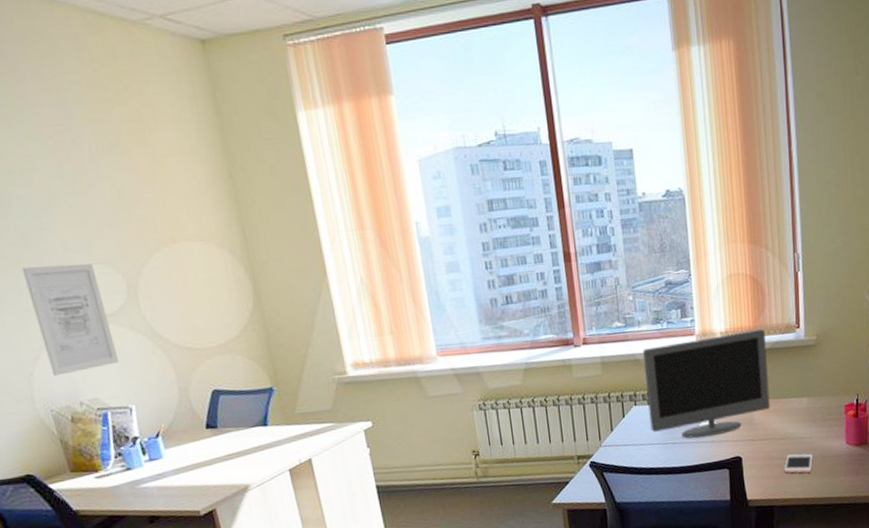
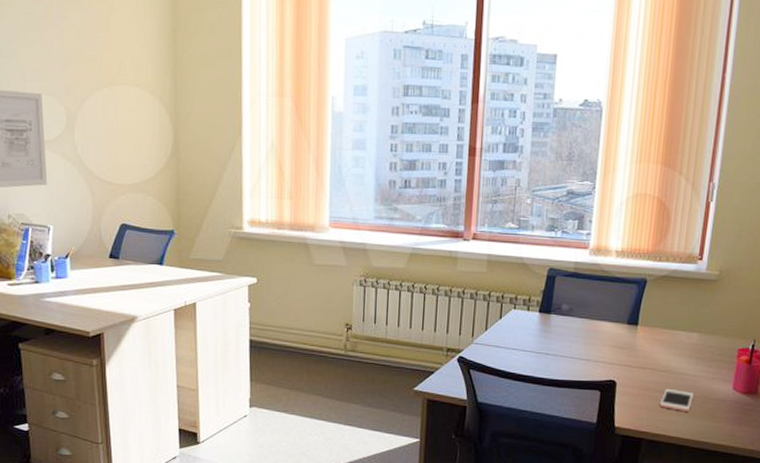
monitor: present [643,329,770,439] -> none [526,253,664,354]

